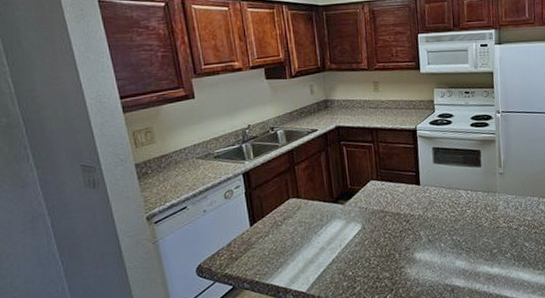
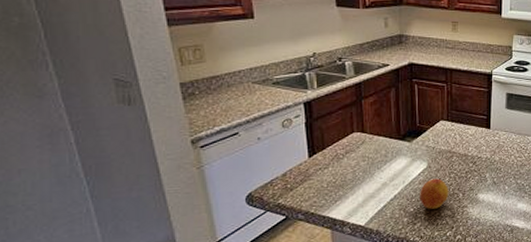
fruit: none [356,239,386,272] -> present [420,178,449,209]

